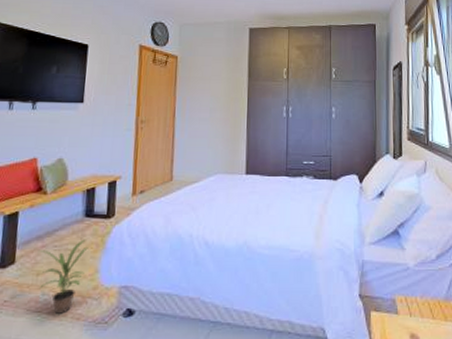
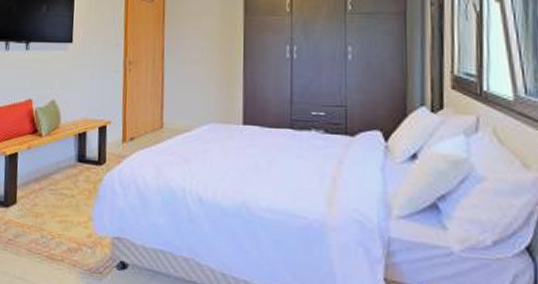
potted plant: present [38,239,88,314] -> none [37,184,82,259]

